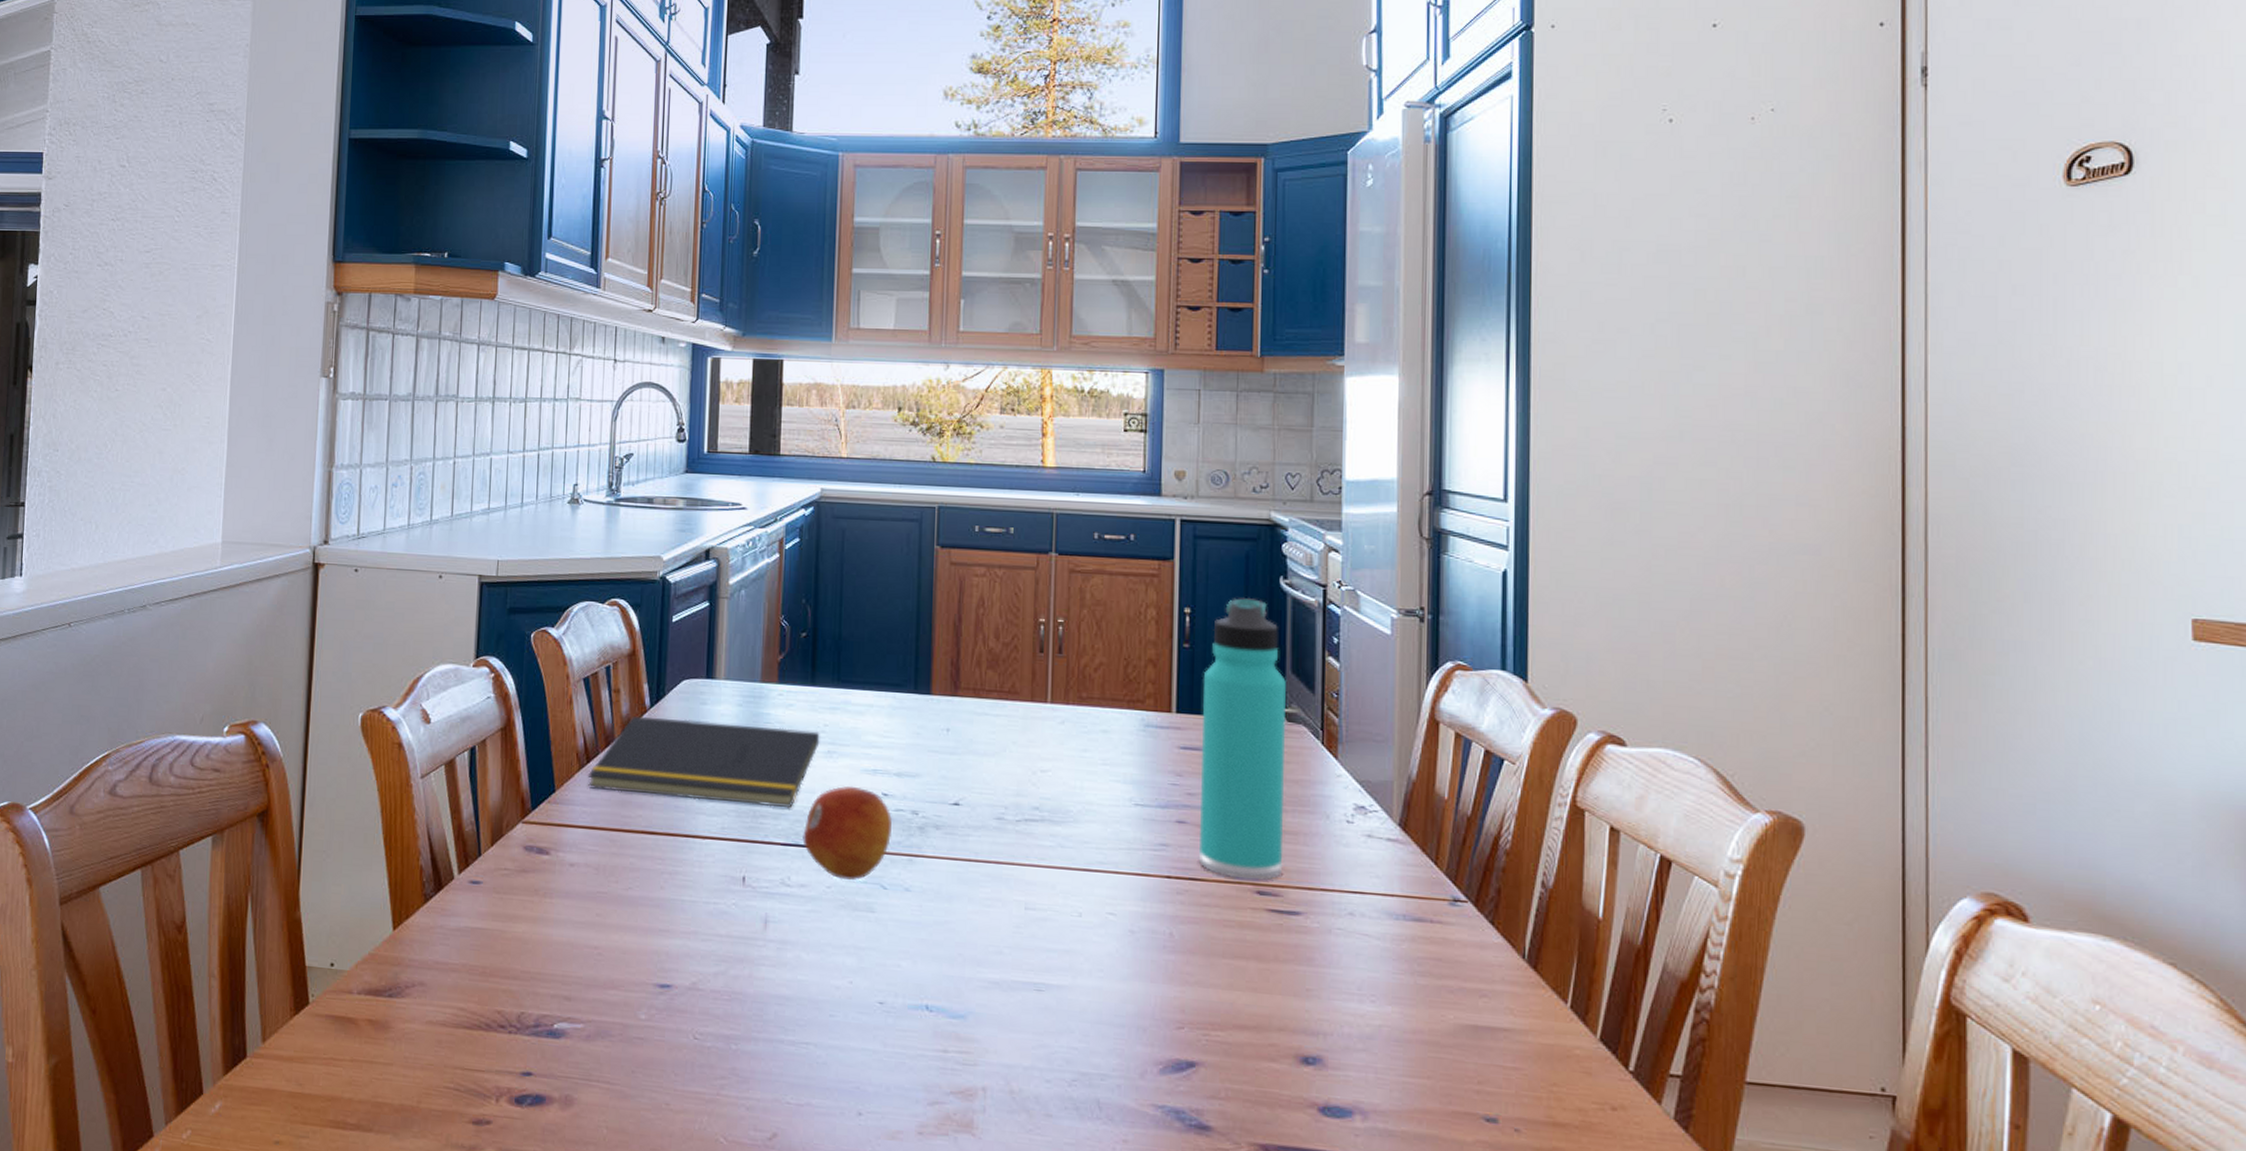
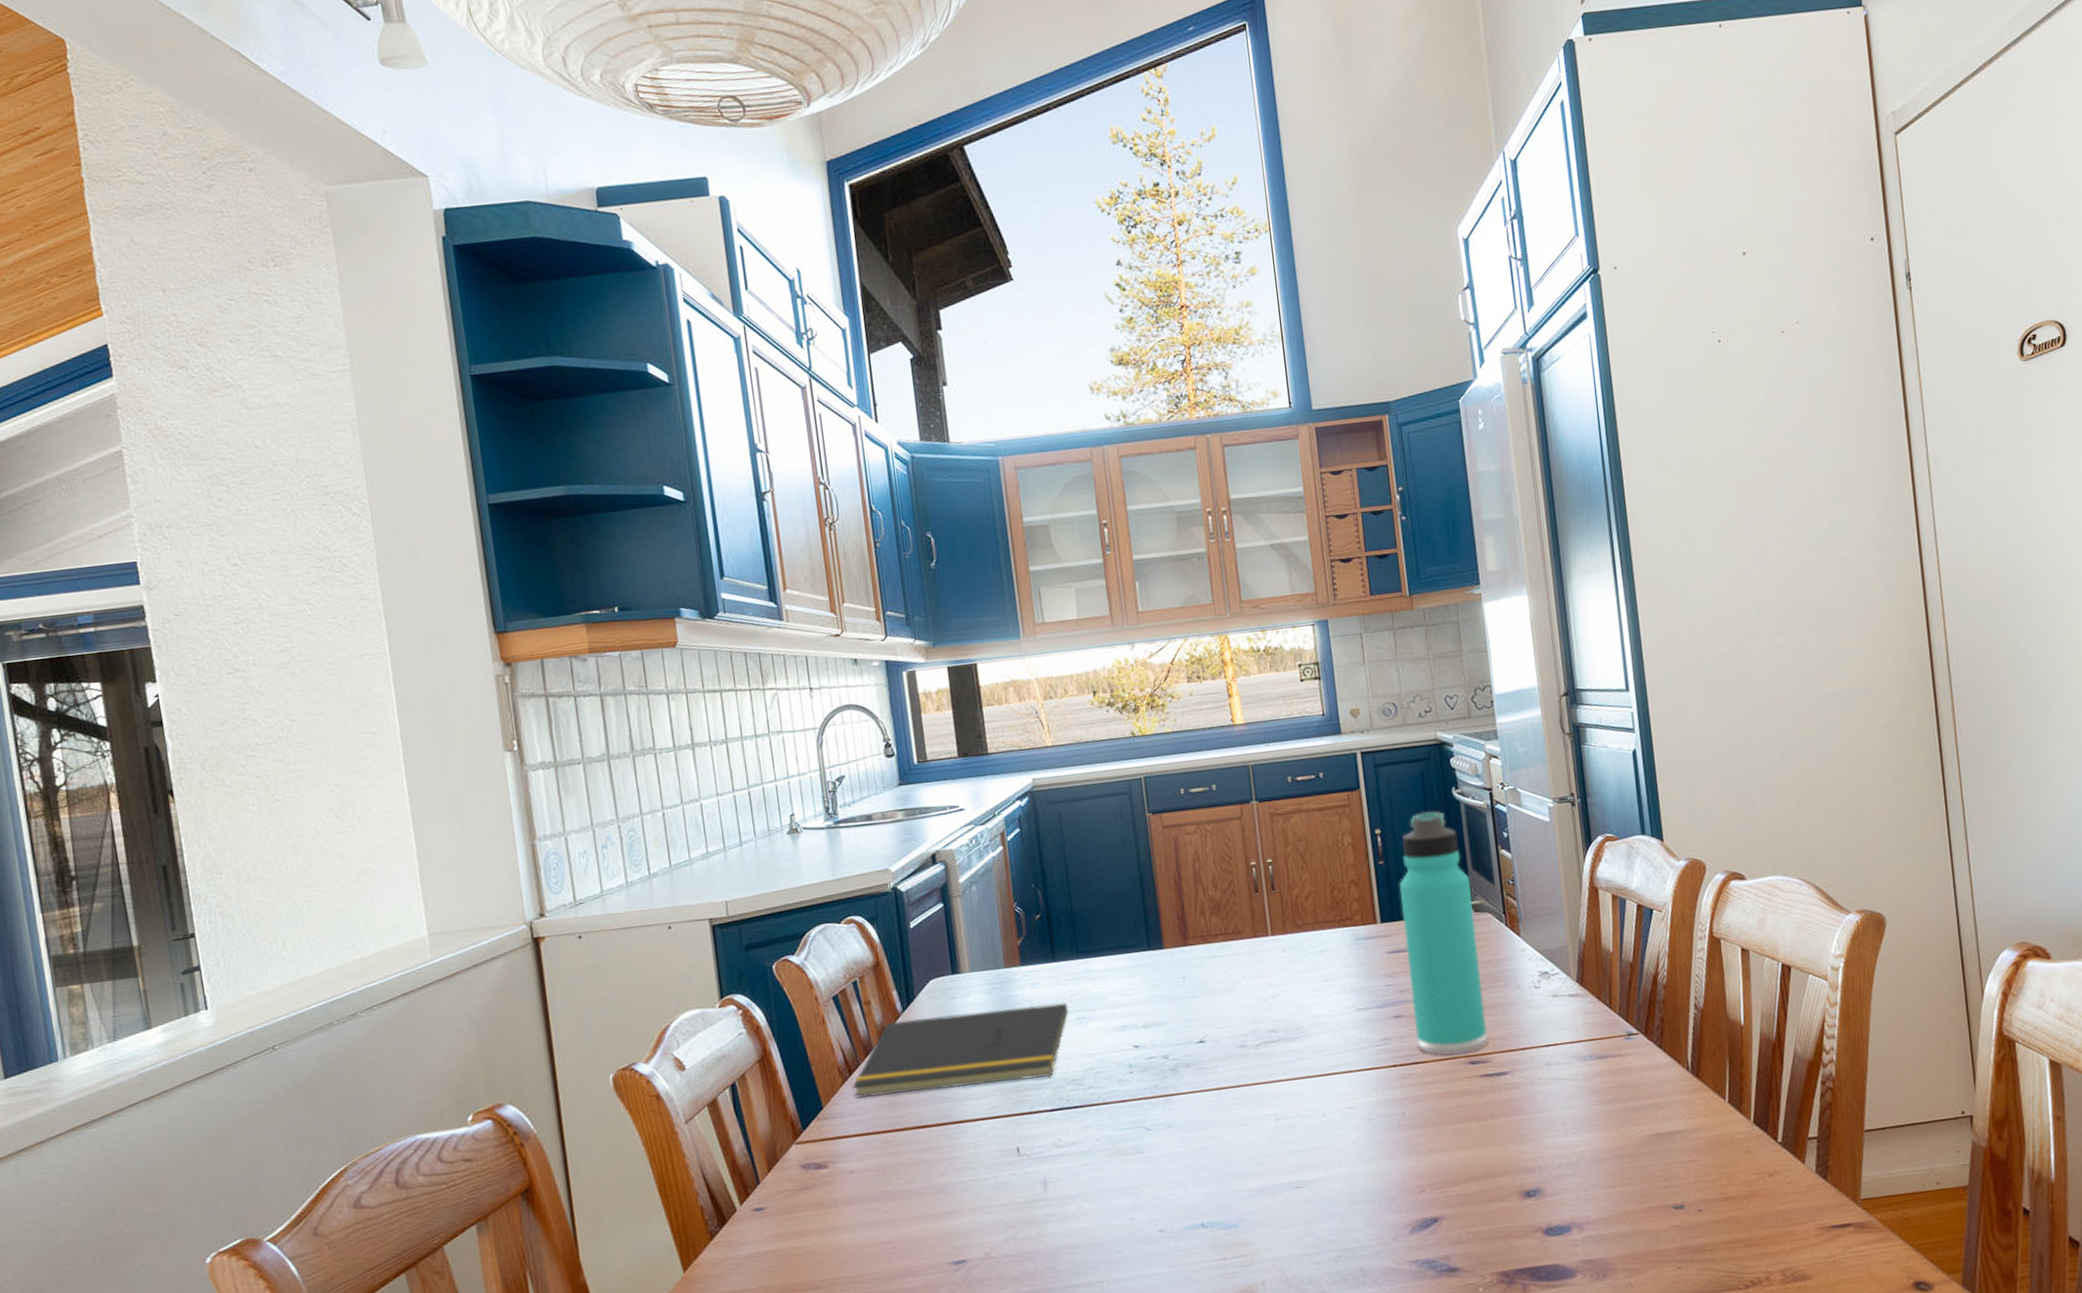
fruit: present [802,786,892,881] -> none [1066,1045,1148,1131]

